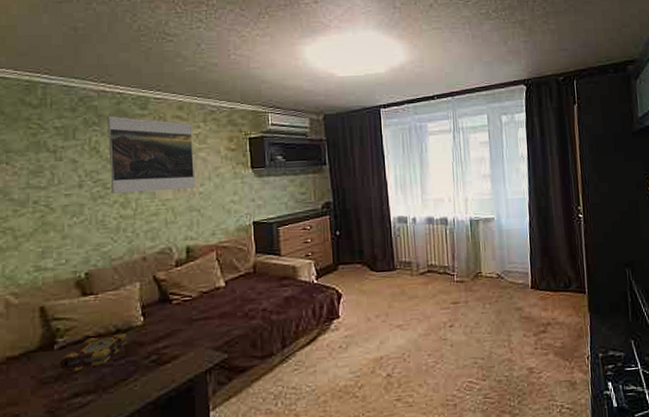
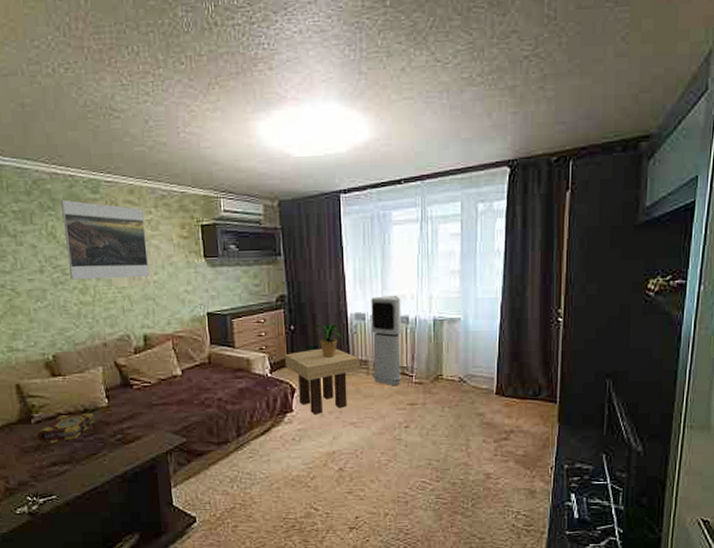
side table: none [330,251,404,319] -> present [284,348,360,414]
potted plant: none [357,228,387,261] -> present [312,324,343,357]
air purifier: none [412,199,444,286] -> present [371,296,402,386]

